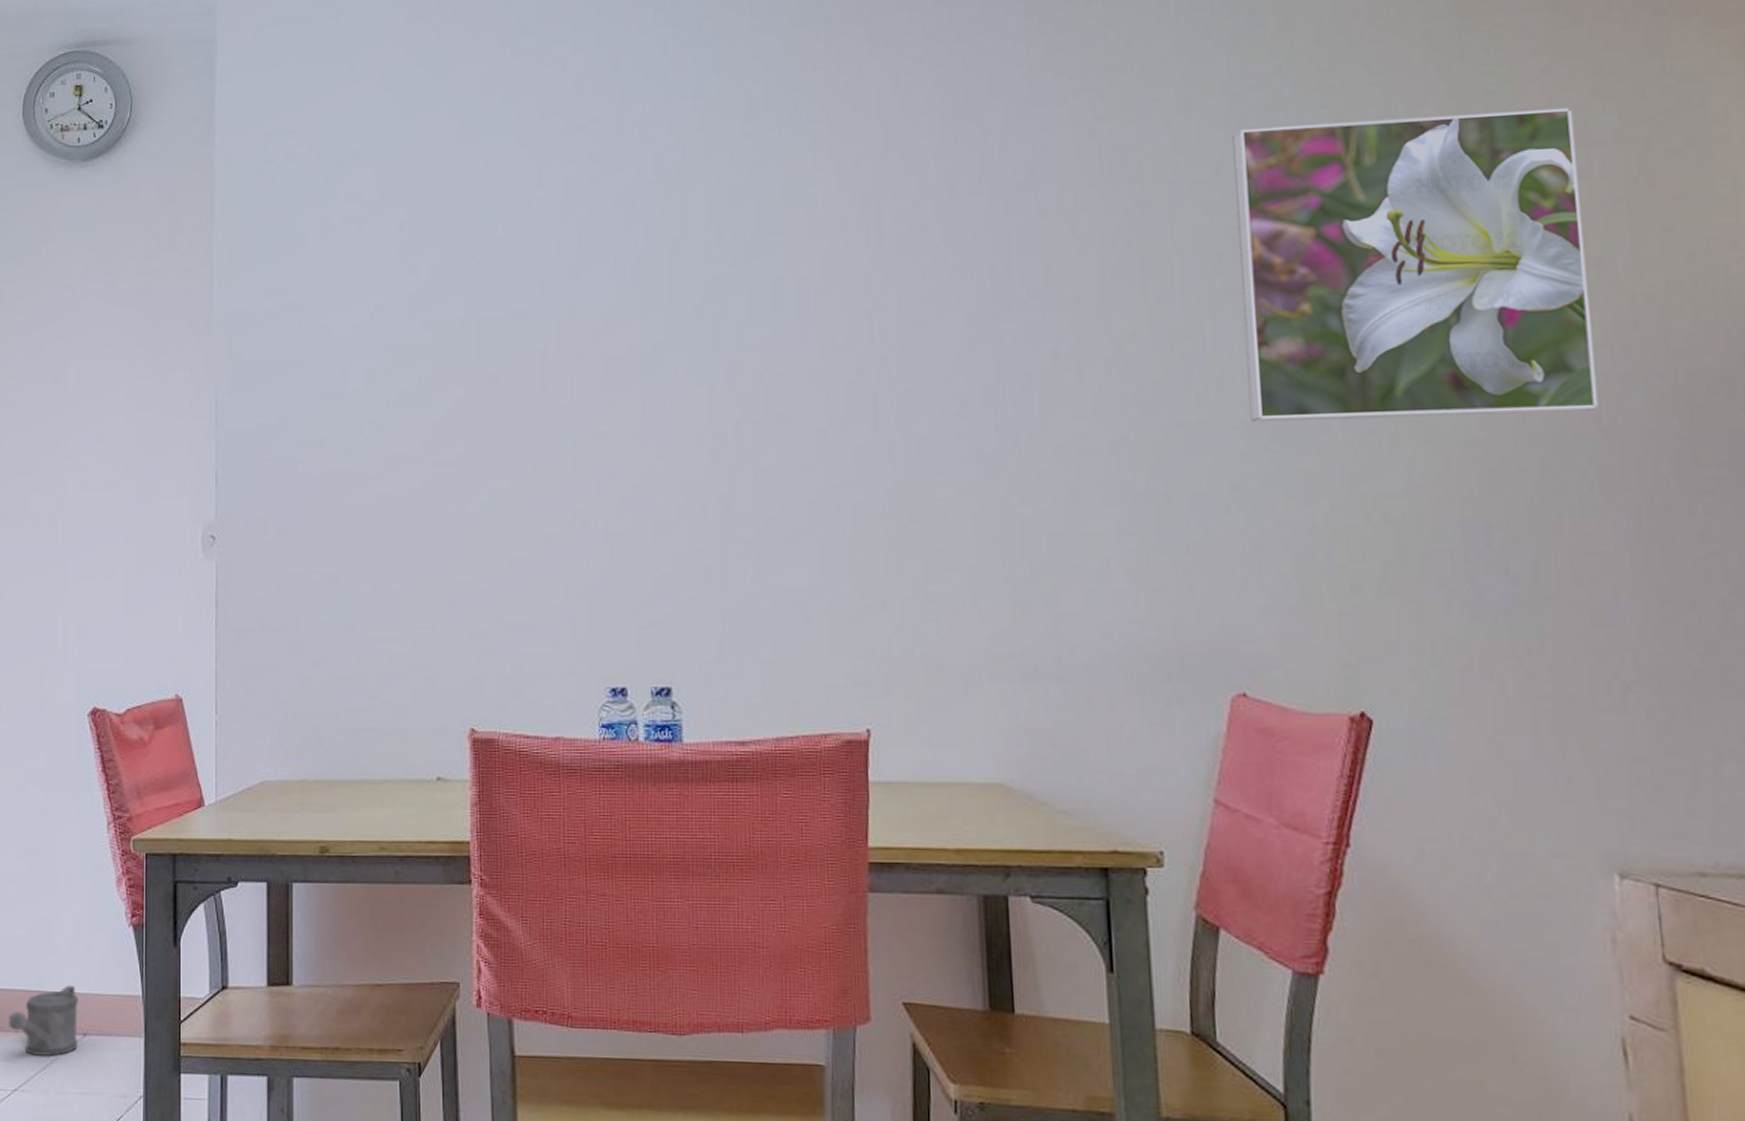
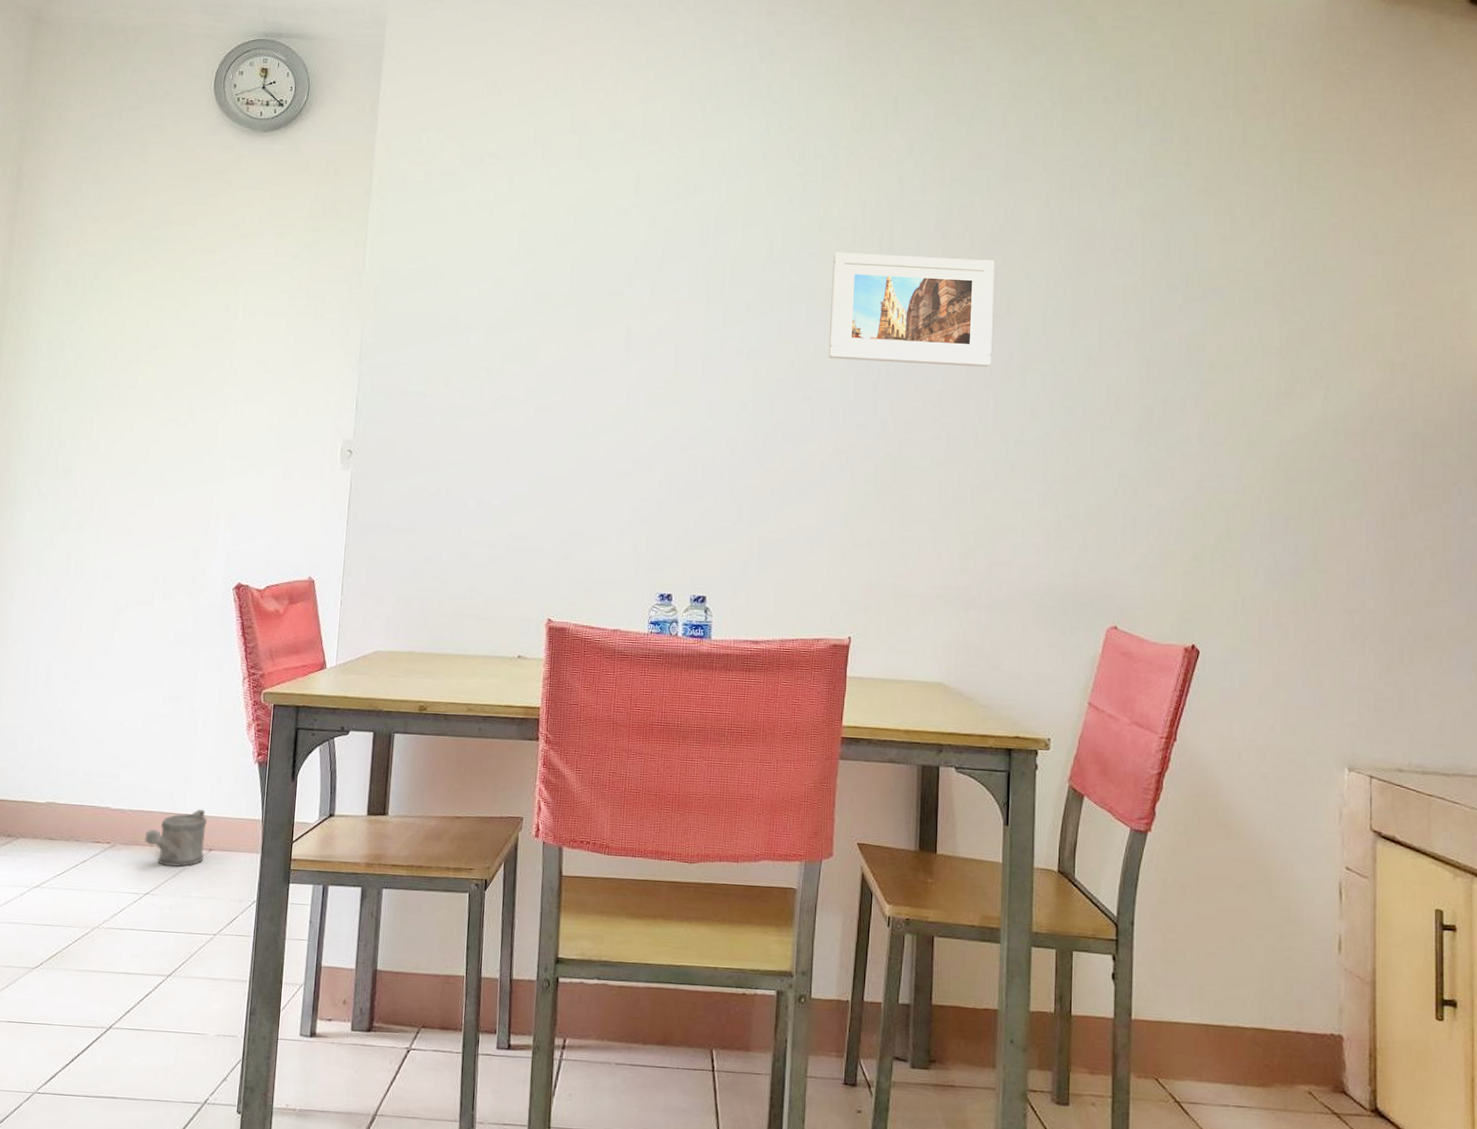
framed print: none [803,215,1032,367] -> present [829,252,995,368]
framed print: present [1232,108,1599,423] -> none [1137,214,1368,442]

